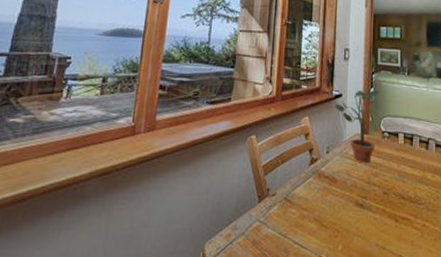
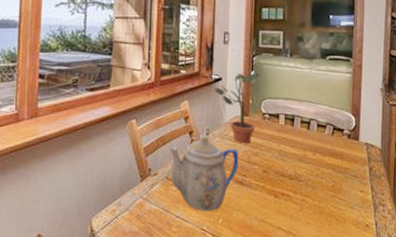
teapot: none [288,153,359,237] -> present [169,135,239,212]

